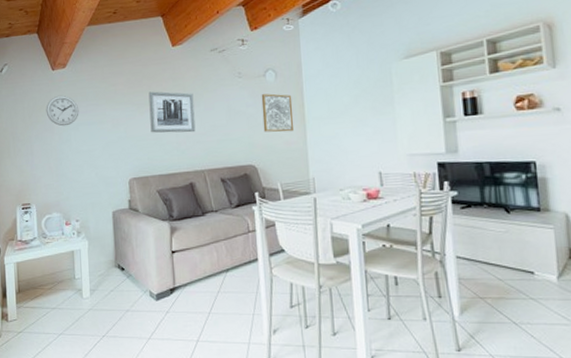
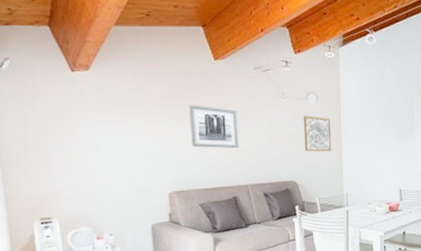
wall clock: present [46,95,79,126] -> none [65,100,108,135]

